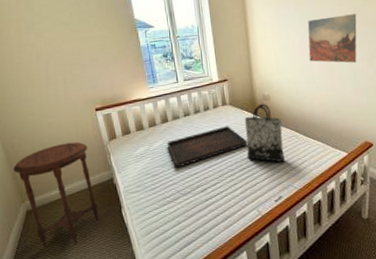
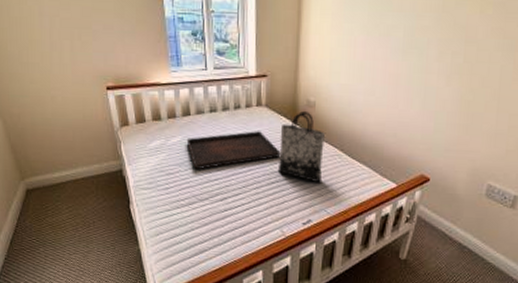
side table: present [13,142,99,248] -> none [12,121,105,233]
wall art: present [307,14,357,63] -> none [372,12,445,77]

